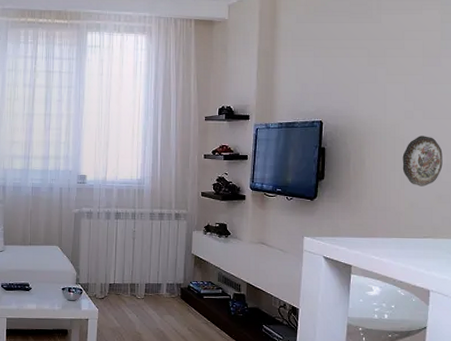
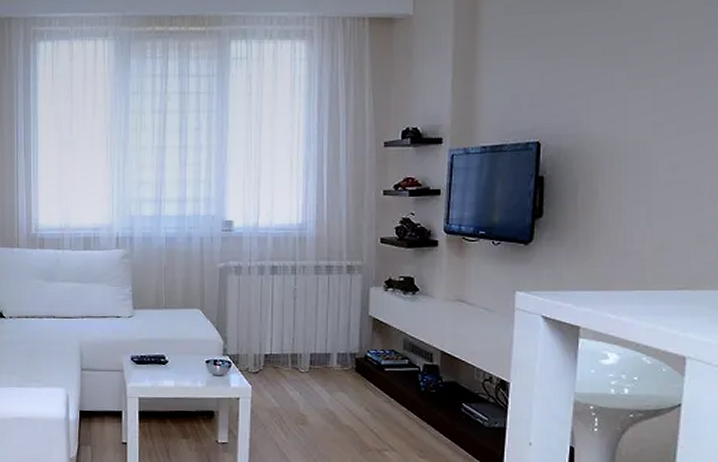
decorative plate: present [402,136,443,187] -> none [649,156,705,223]

